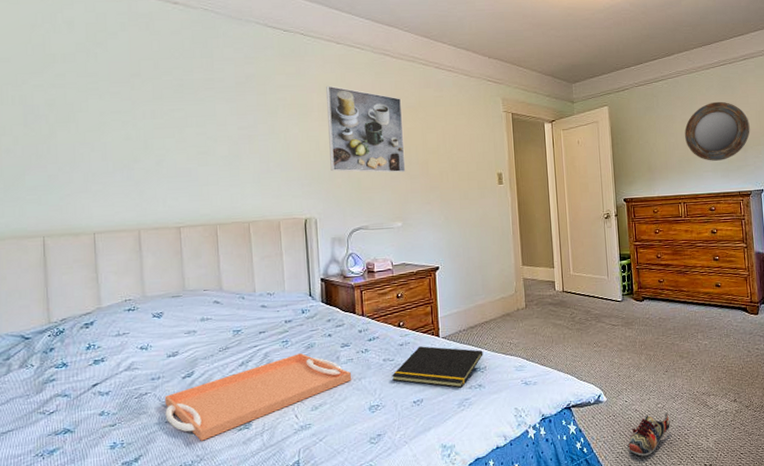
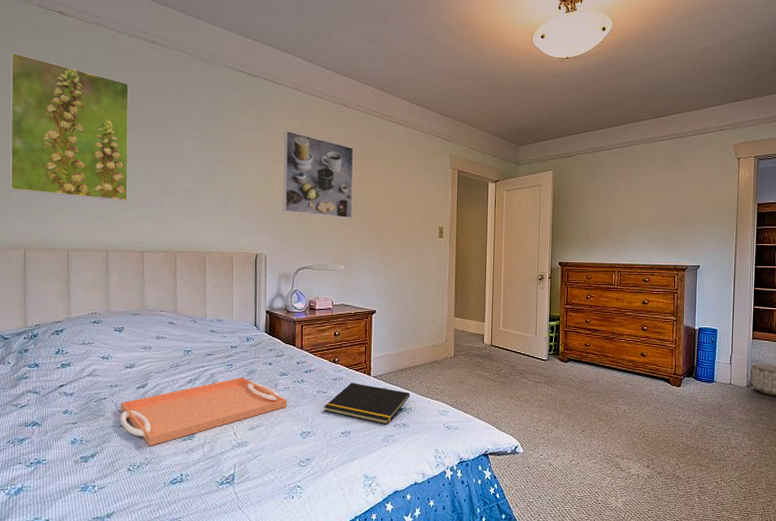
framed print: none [16,23,159,175] -> present [10,52,130,202]
shoe: present [628,412,670,457] -> none [540,470,582,508]
home mirror: present [685,101,750,161] -> none [626,174,693,233]

